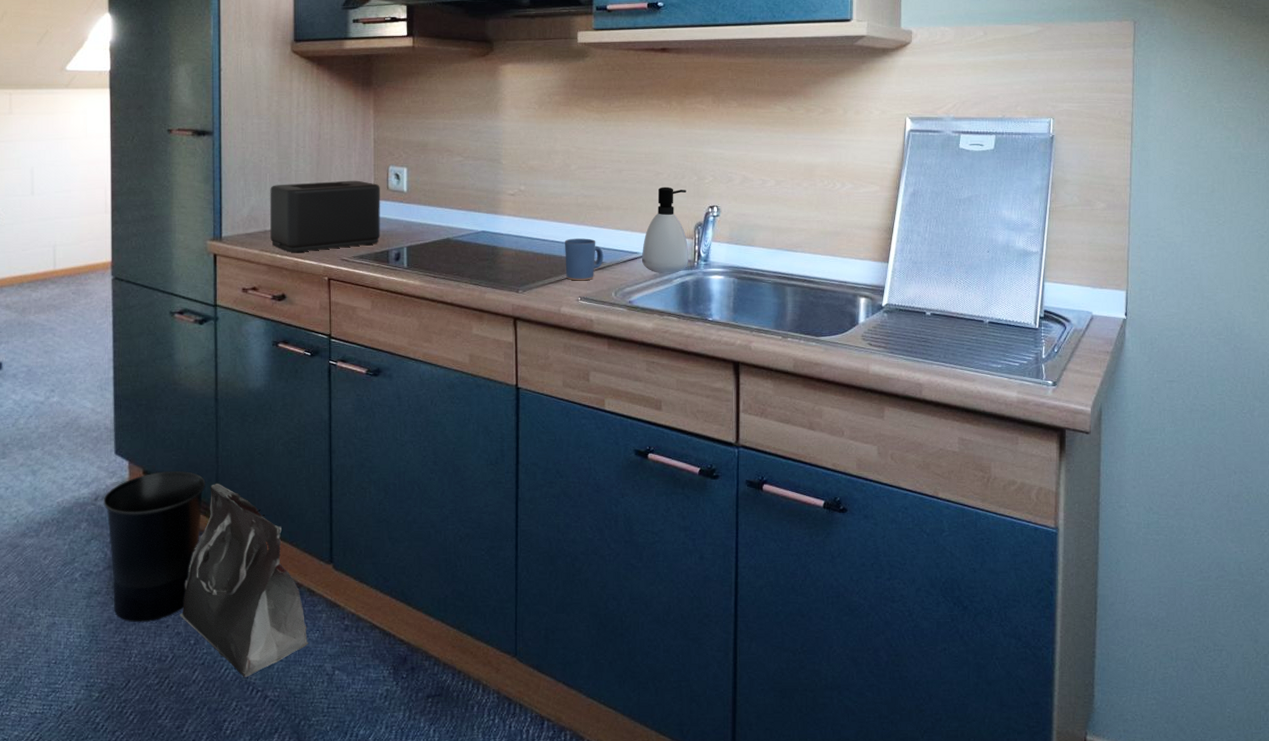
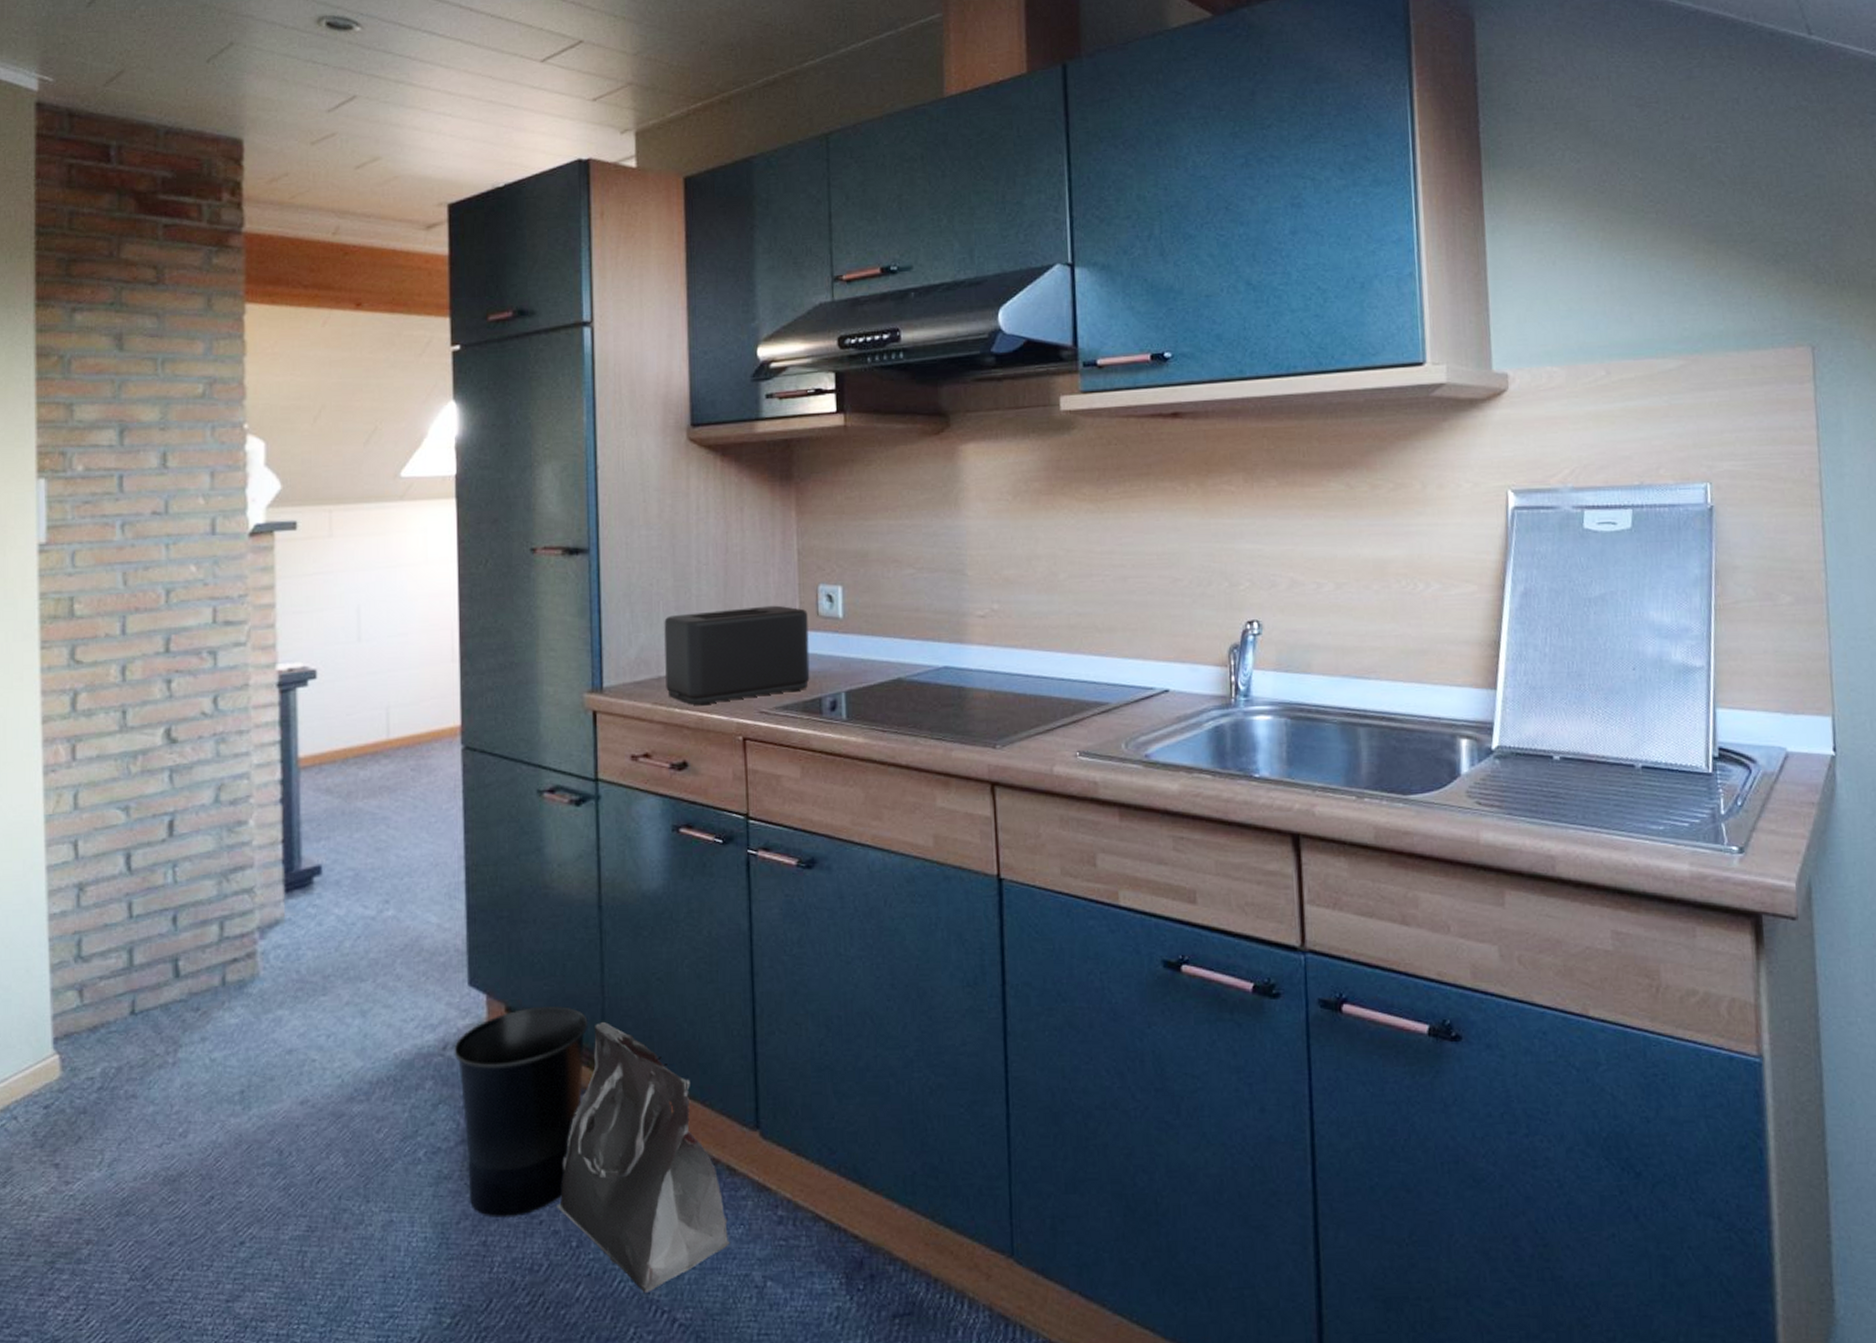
mug: present [565,238,604,281] -> none [1055,671,1108,730]
soap dispenser: present [642,187,689,274] -> none [1159,597,1224,717]

